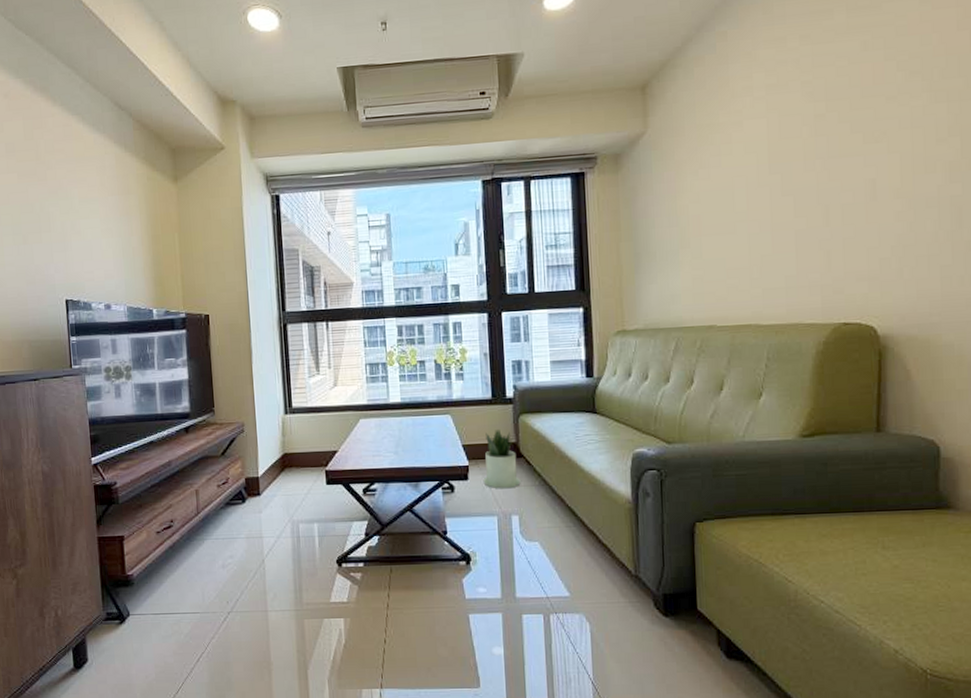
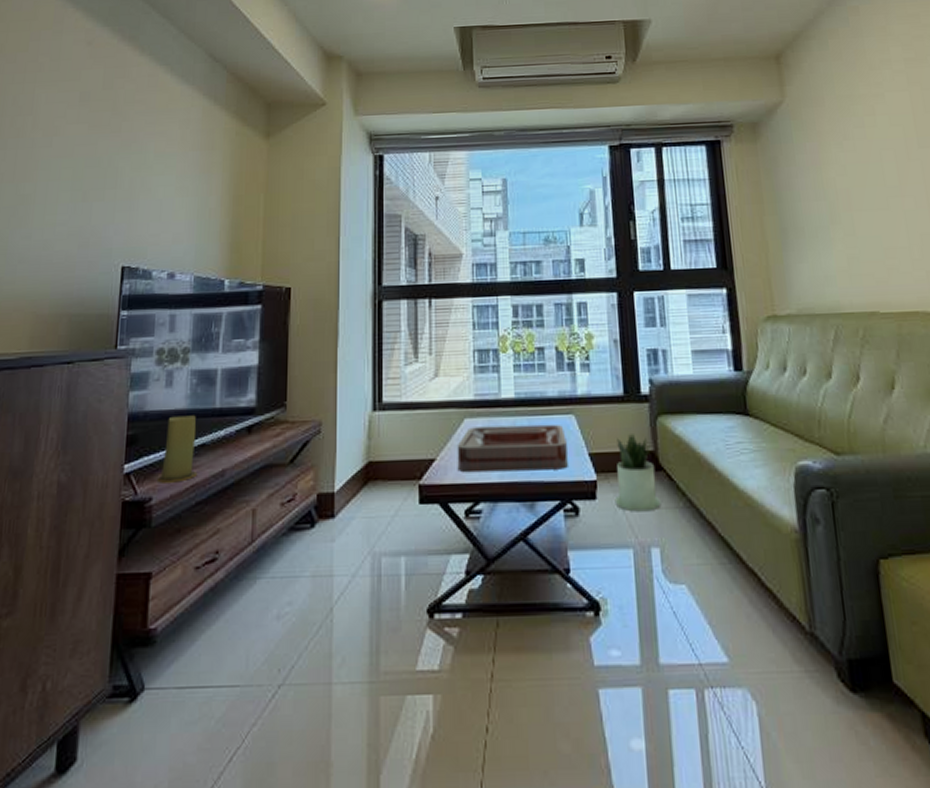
candle: none [118,419,150,471] -> present [156,415,198,483]
decorative tray: none [354,422,445,461] -> present [457,424,568,473]

